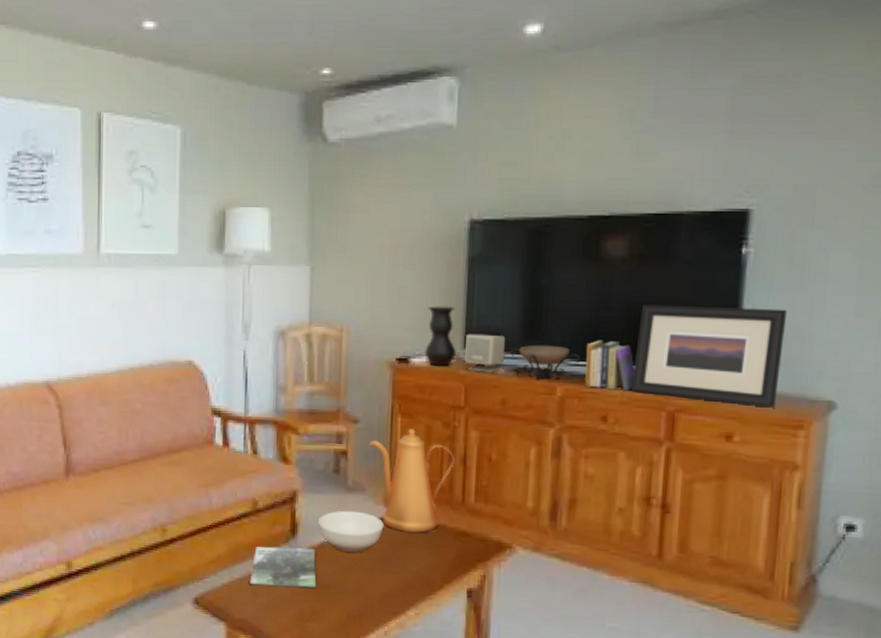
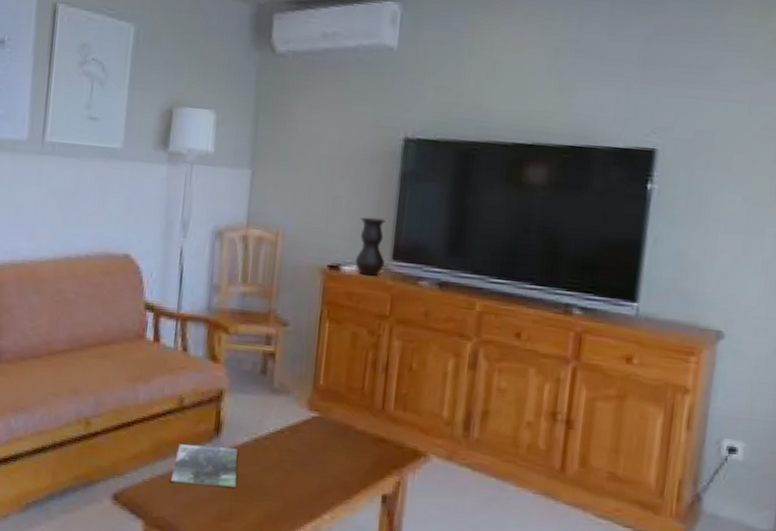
bowl: present [317,510,384,552] -> none [241,411,306,454]
coffee pot: present [369,428,455,533] -> none [297,333,378,438]
speaker: present [464,334,506,373] -> none [391,246,432,285]
decorative bowl: present [511,345,581,381] -> none [435,261,500,296]
books: present [585,340,636,391] -> none [502,260,549,310]
picture frame: present [631,304,788,408] -> none [544,229,685,334]

